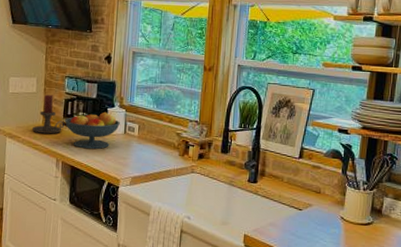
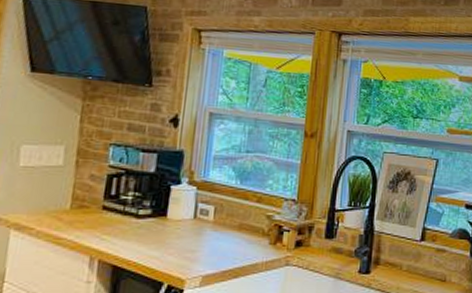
candle holder: present [32,94,65,134] -> none [54,168,106,223]
fruit bowl: present [64,112,120,149] -> none [105,190,189,241]

